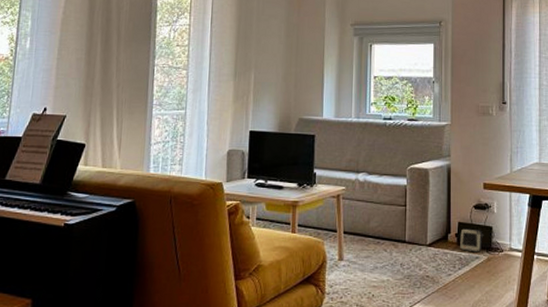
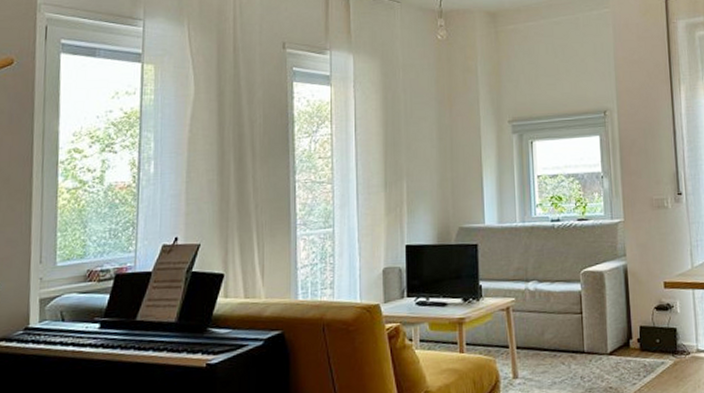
speaker: present [460,228,484,252] -> none [642,332,668,358]

